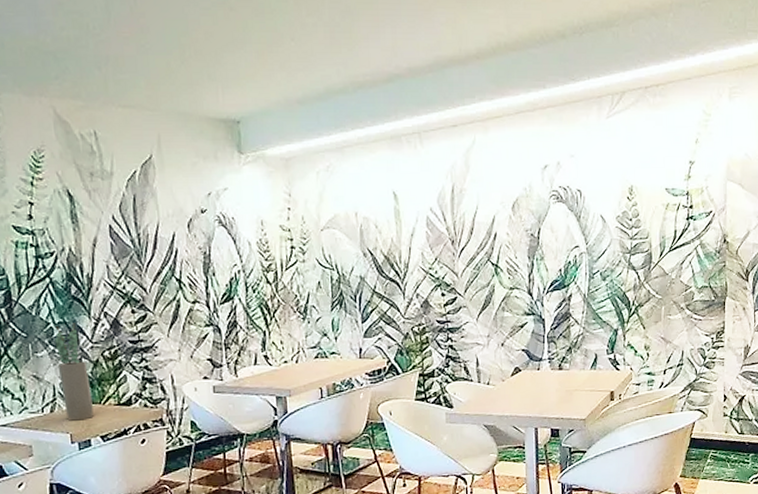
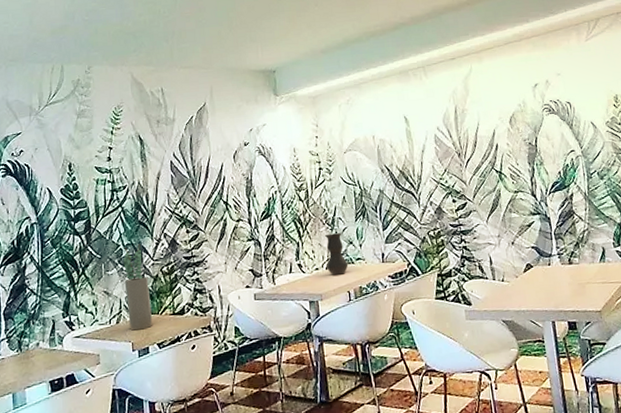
vase: none [295,323,322,371] -> present [324,233,349,277]

